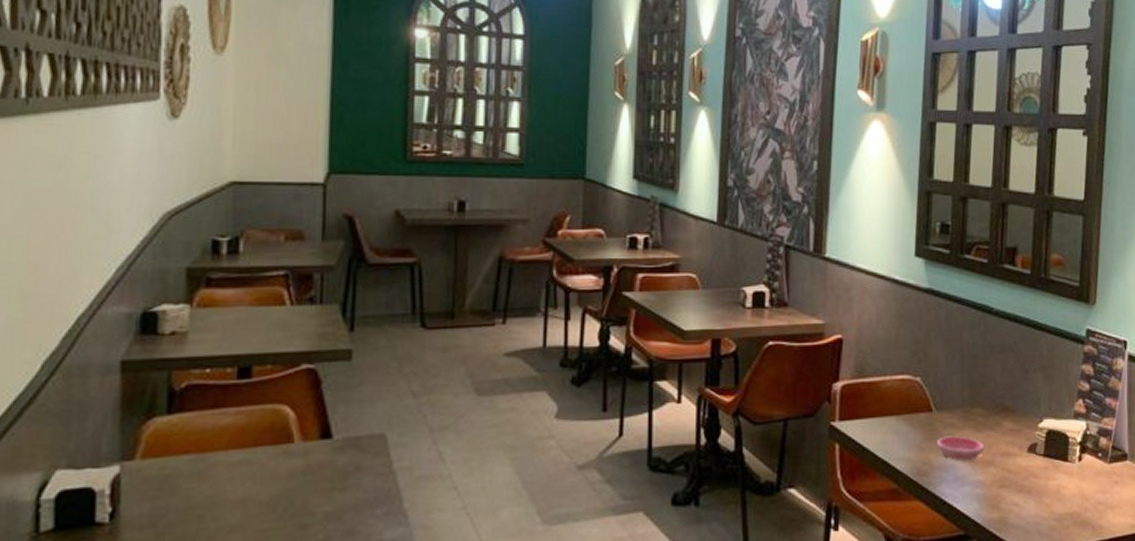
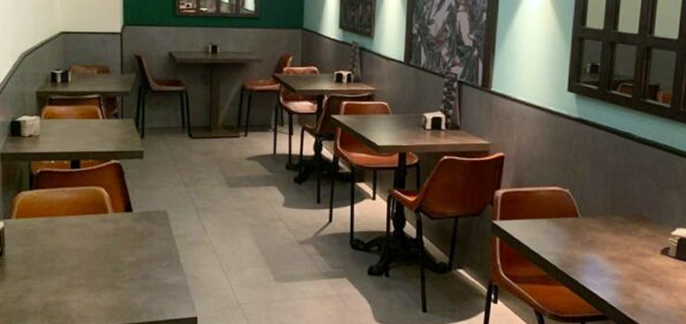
saucer: present [937,435,985,461] -> none [581,237,623,258]

